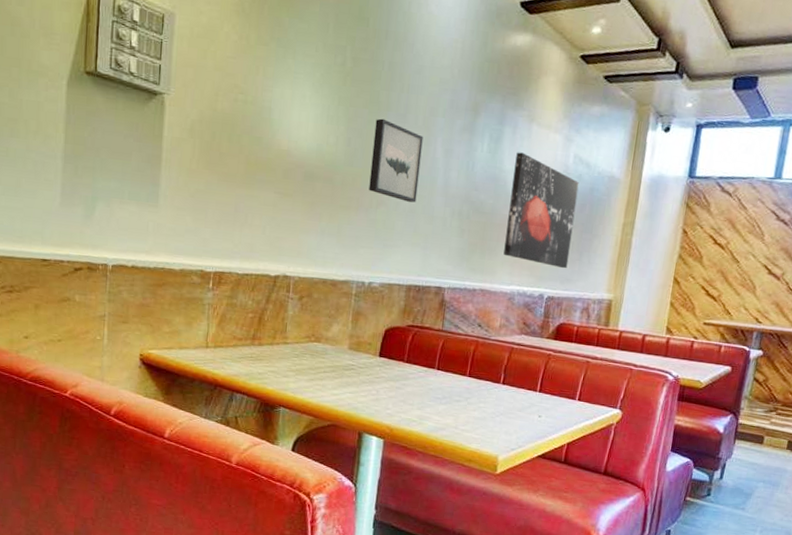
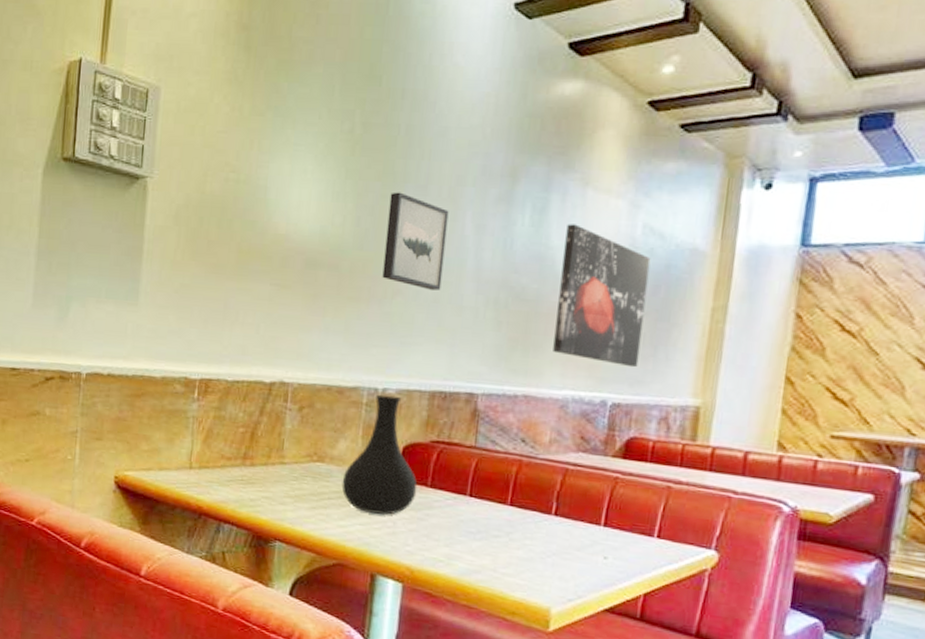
vase: none [335,288,396,385] -> present [341,395,417,515]

